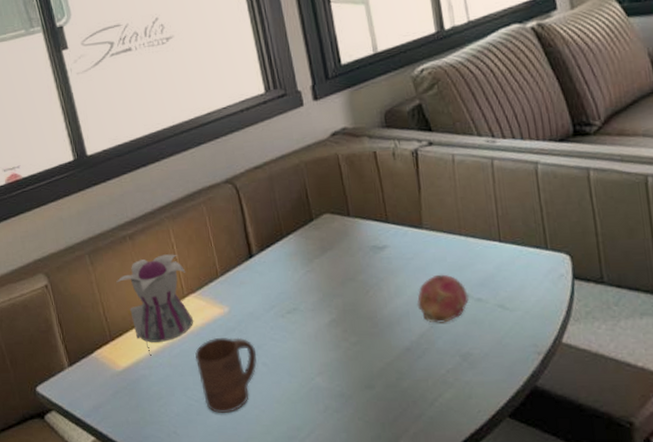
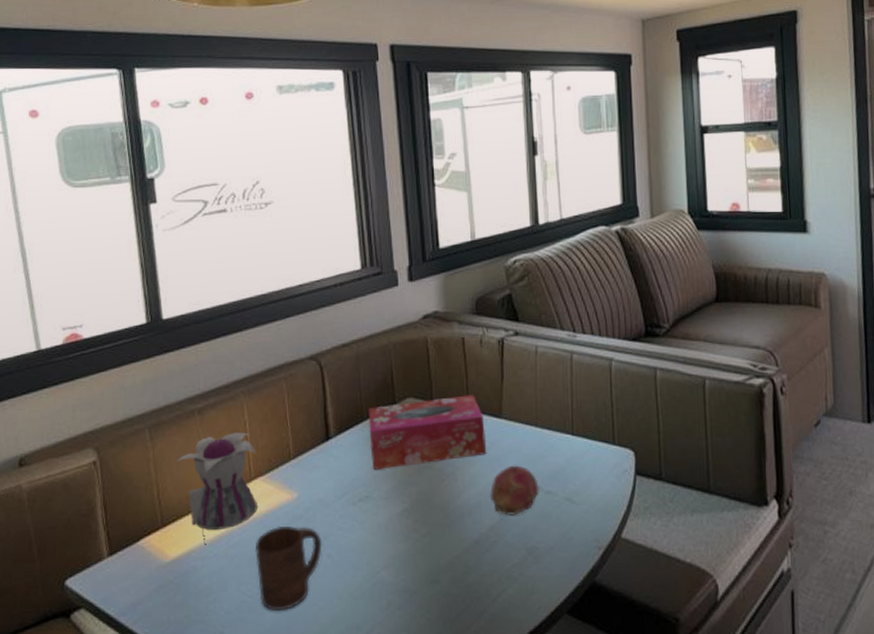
tissue box: none [287,208,410,284] -> present [369,395,487,470]

